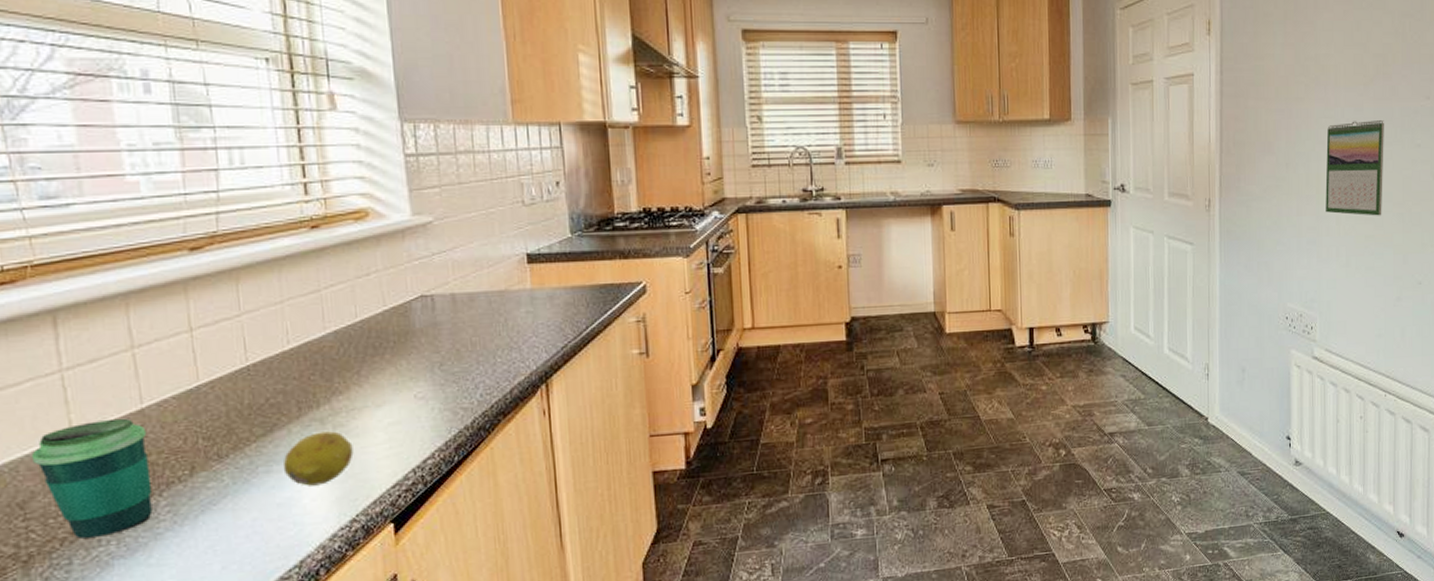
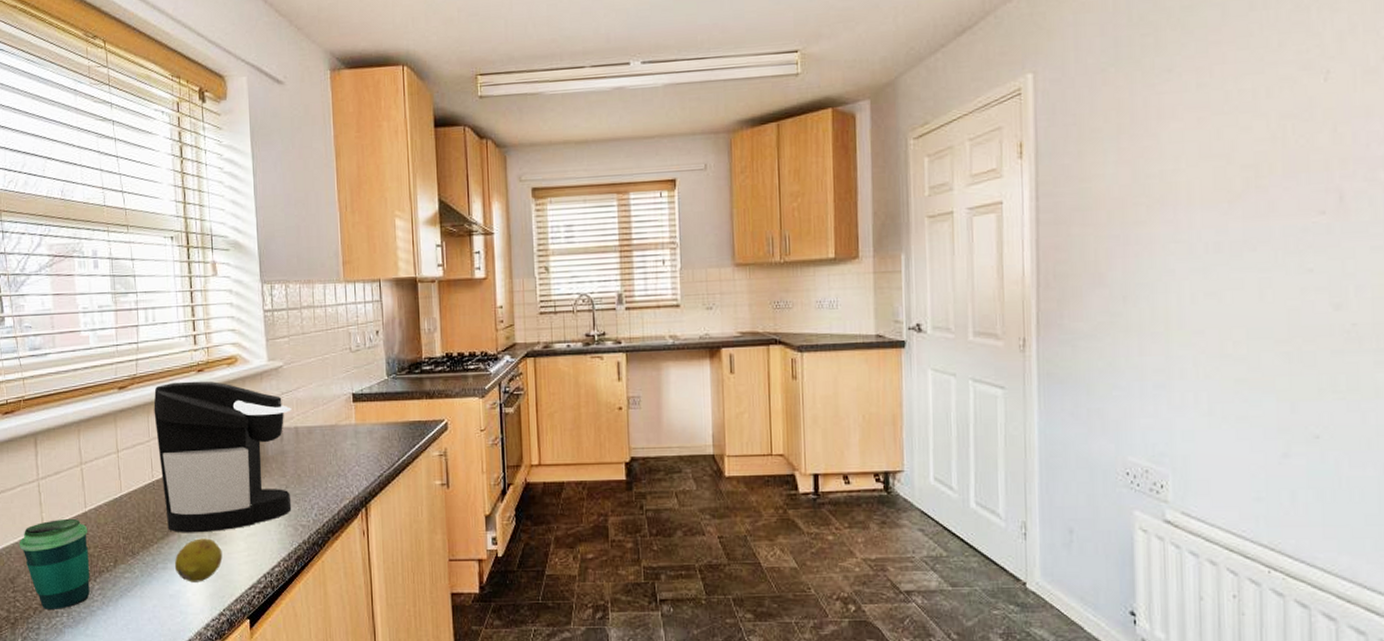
coffee maker: none [245,239,449,428] -> present [153,381,292,533]
calendar: present [1325,120,1384,216] -> none [1177,242,1260,356]

